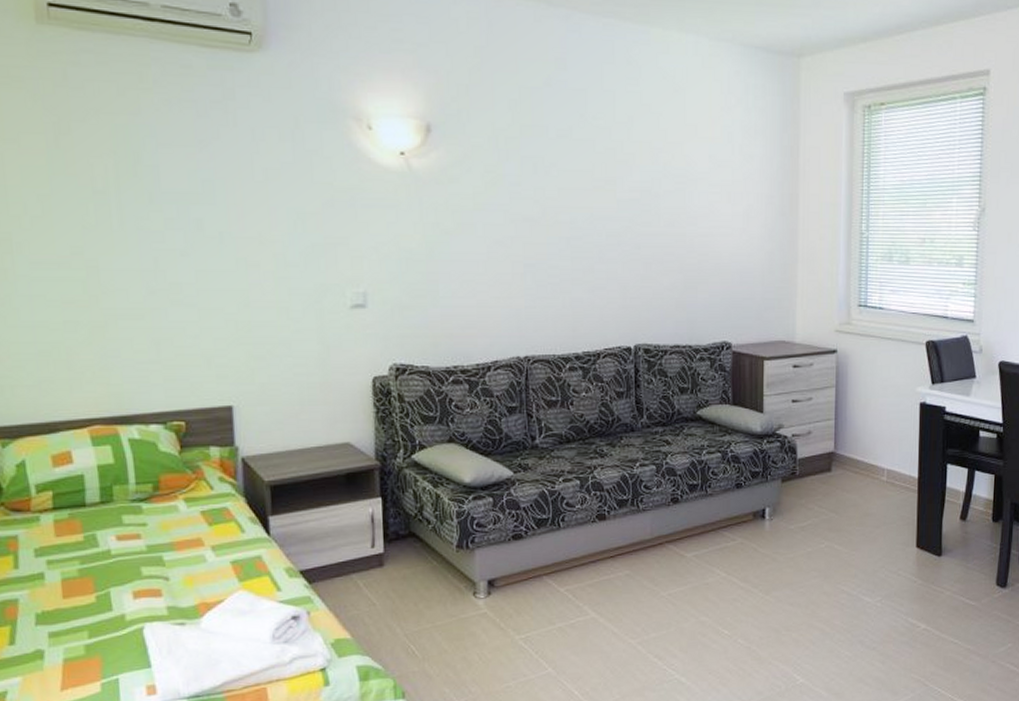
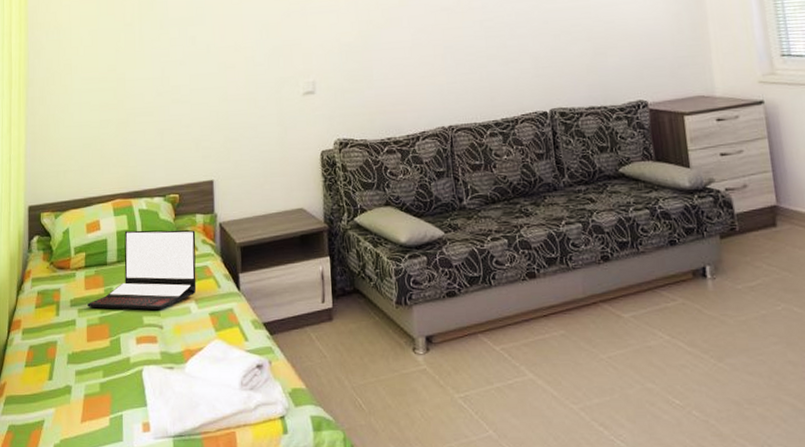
laptop: none [60,464,213,560] -> present [87,230,197,311]

